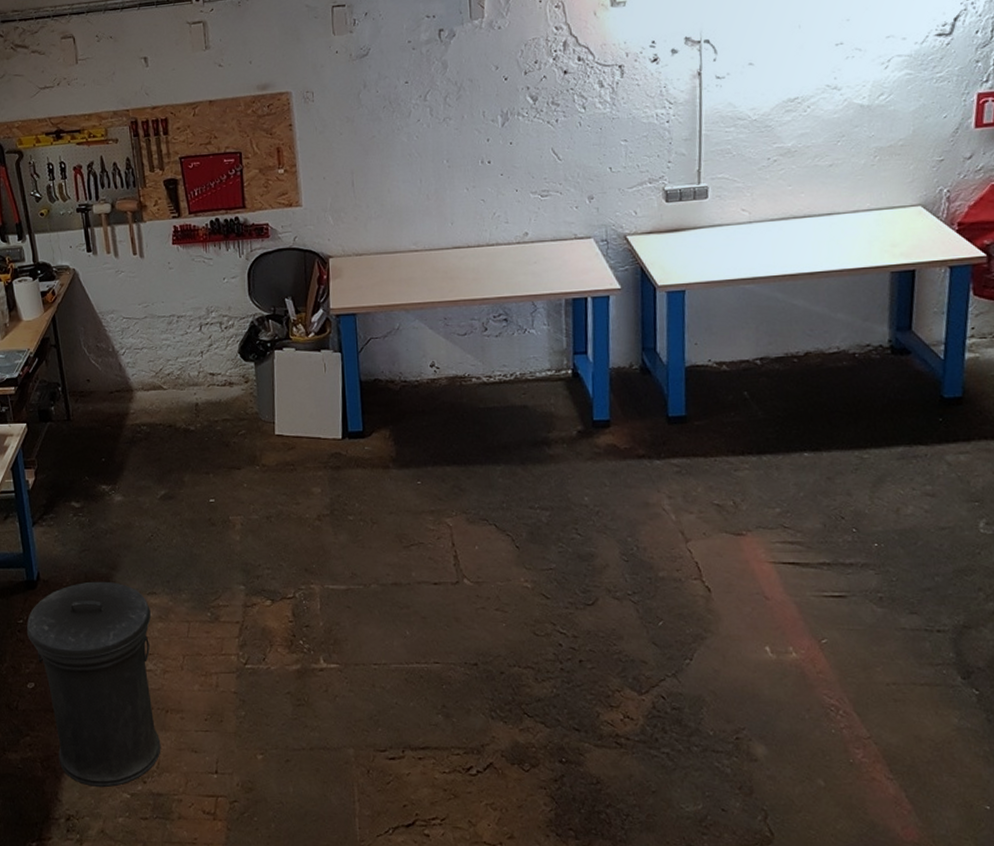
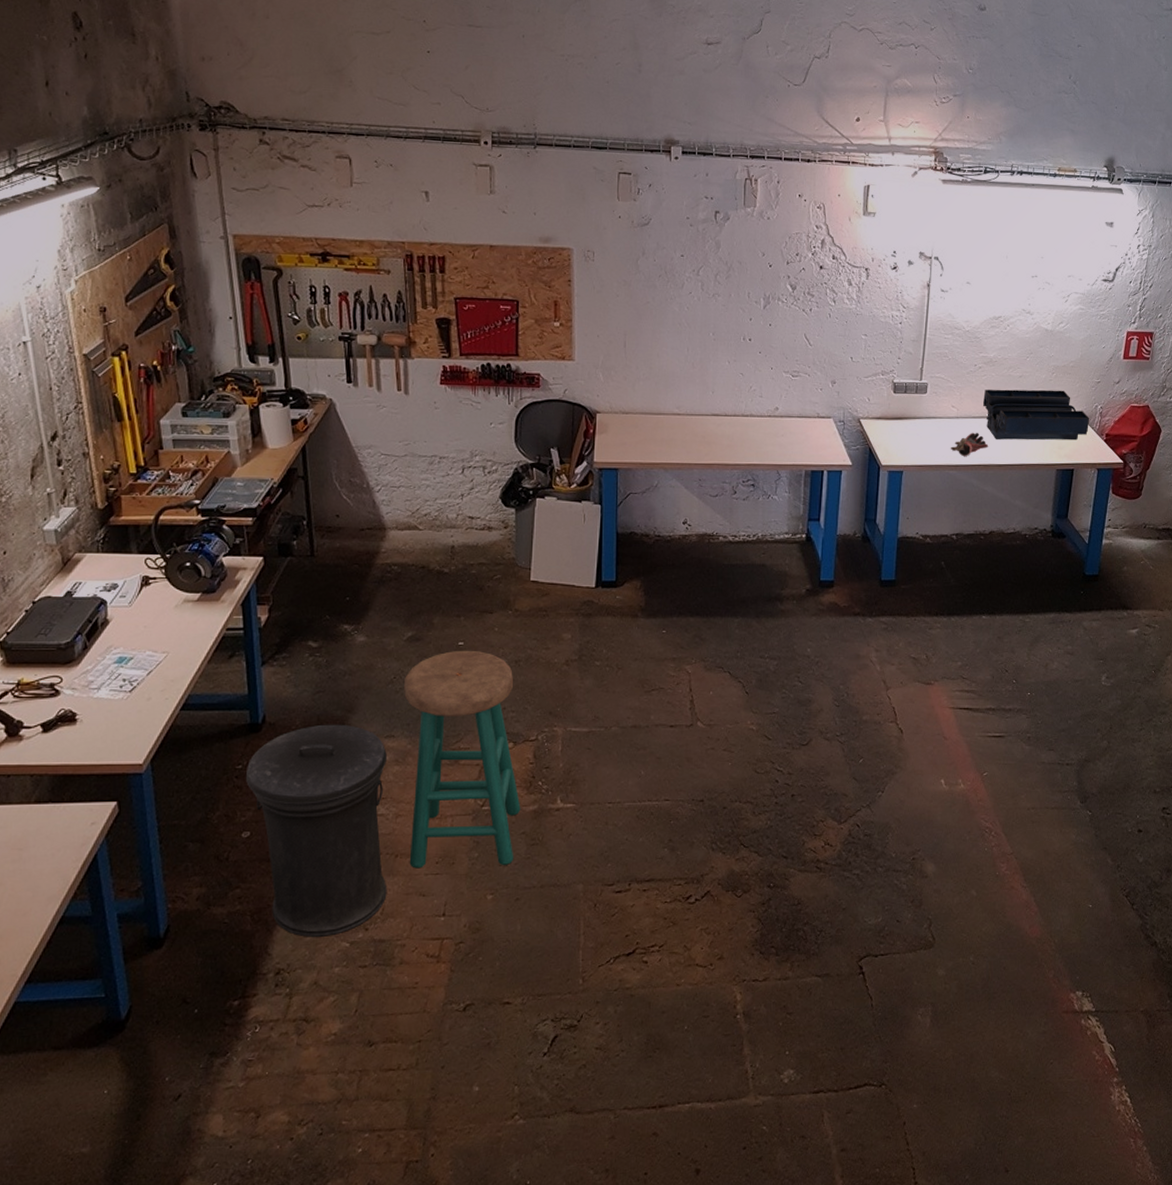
stool: none [161,507,284,726] -> present [404,650,521,869]
glove: none [743,238,795,267] -> present [950,433,989,456]
tool box: none [782,175,933,243] -> present [983,389,1090,440]

